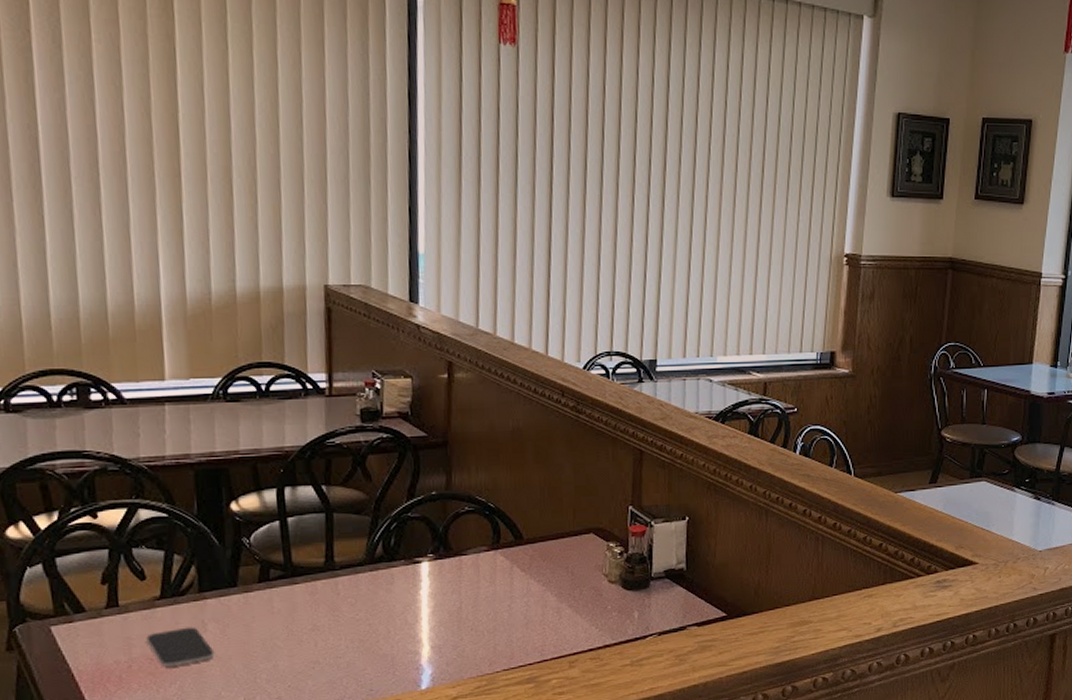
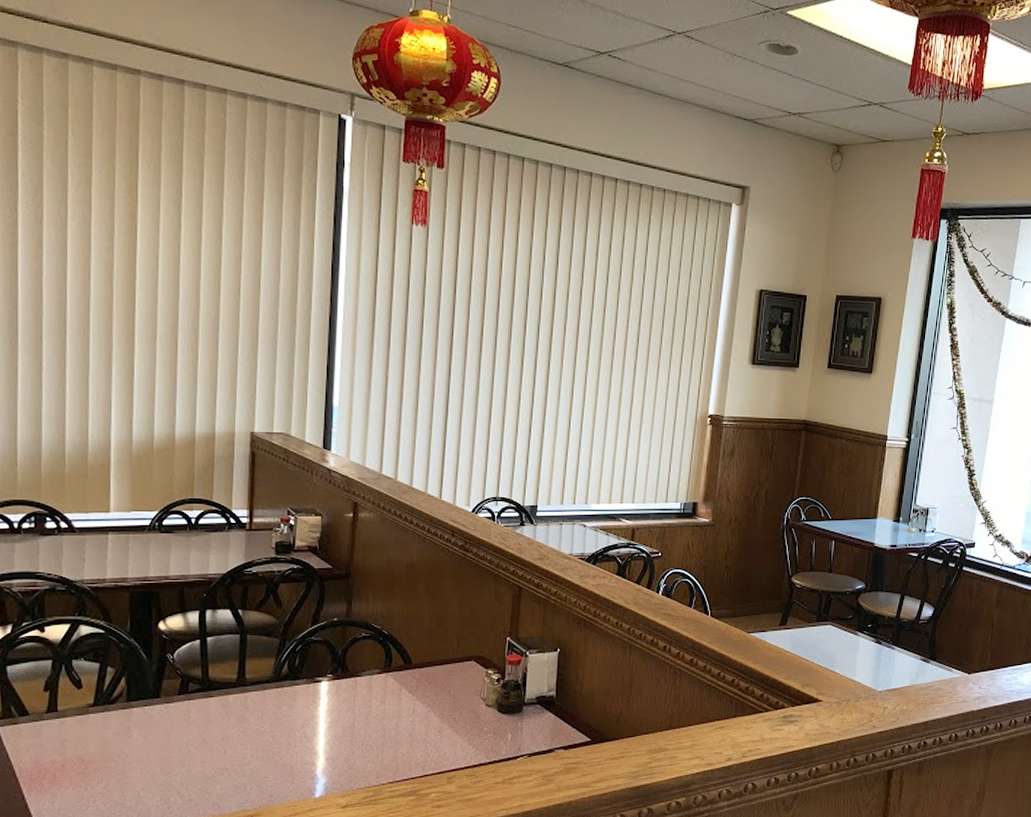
smartphone: present [146,626,215,668] -> none [79,732,137,768]

